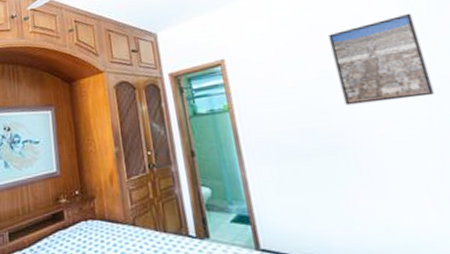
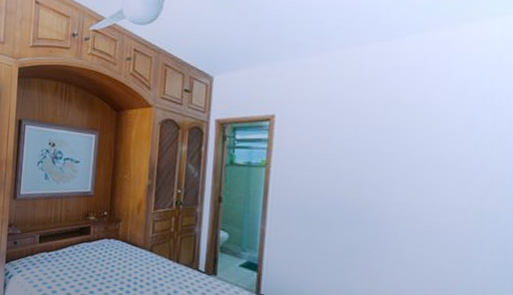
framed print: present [328,13,434,106] -> none [384,100,488,190]

